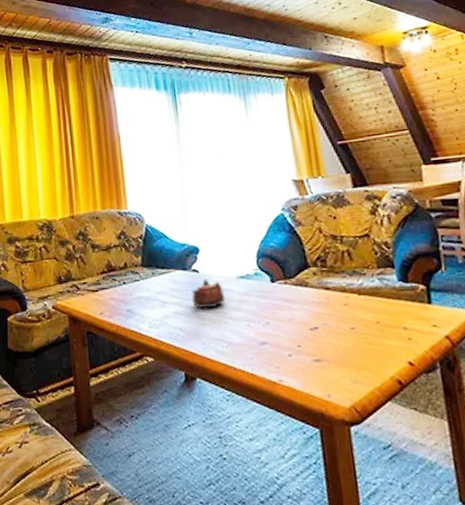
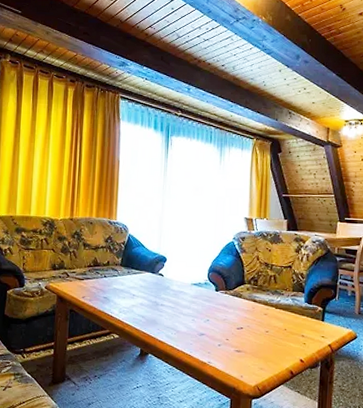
teapot: present [192,279,226,308] -> none [155,282,180,304]

